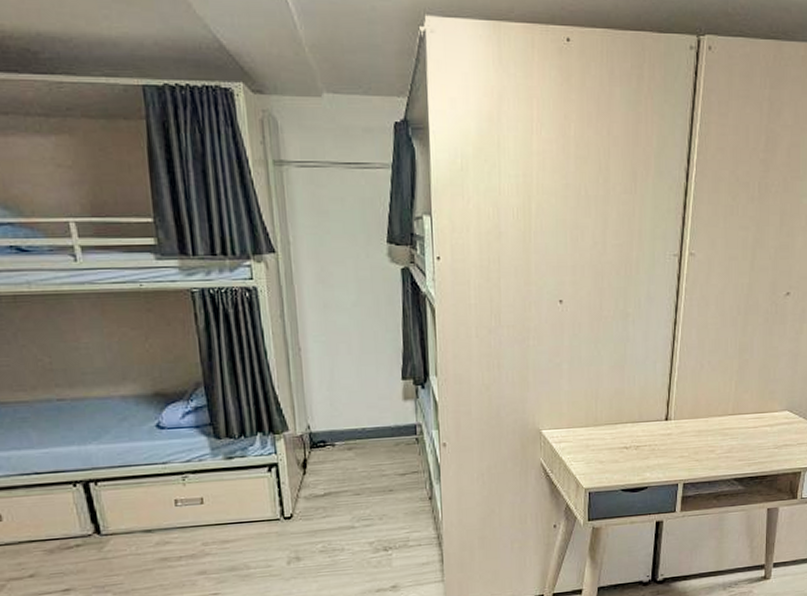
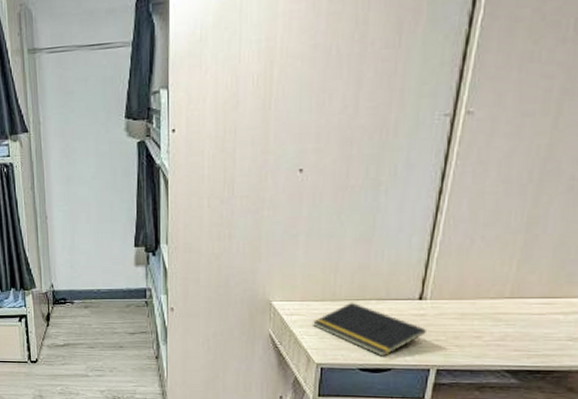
notepad: none [580,426,673,476] -> present [313,302,426,357]

